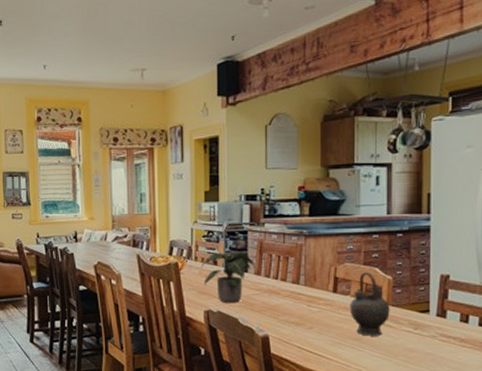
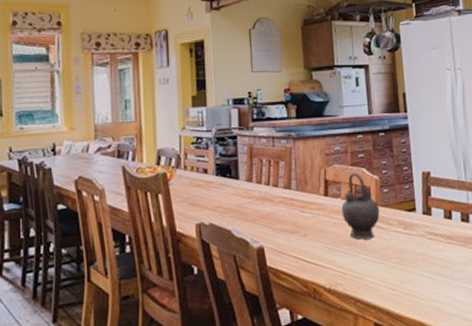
potted plant: present [200,252,256,304] -> none [190,158,247,215]

